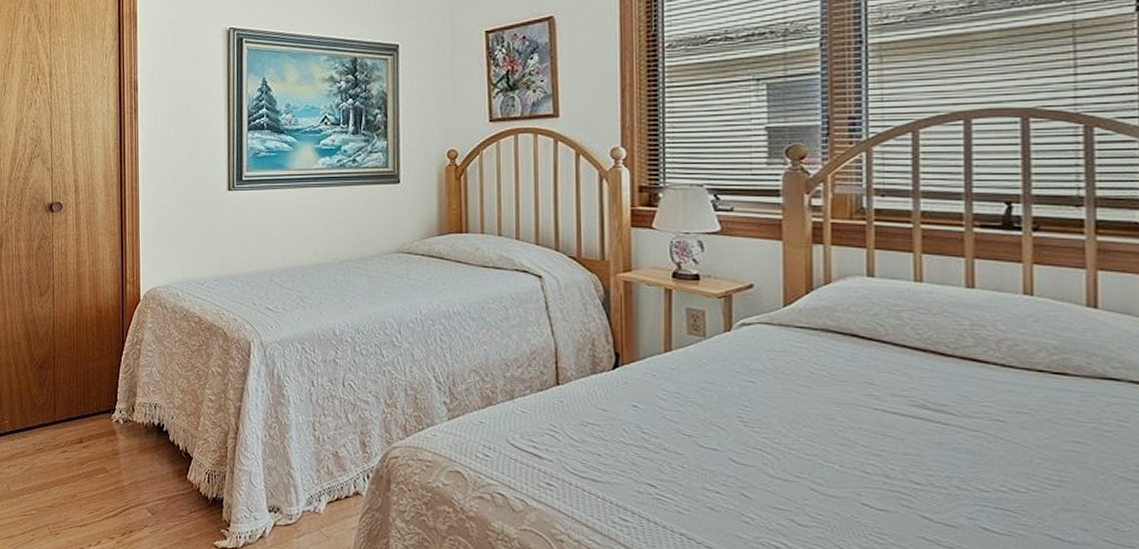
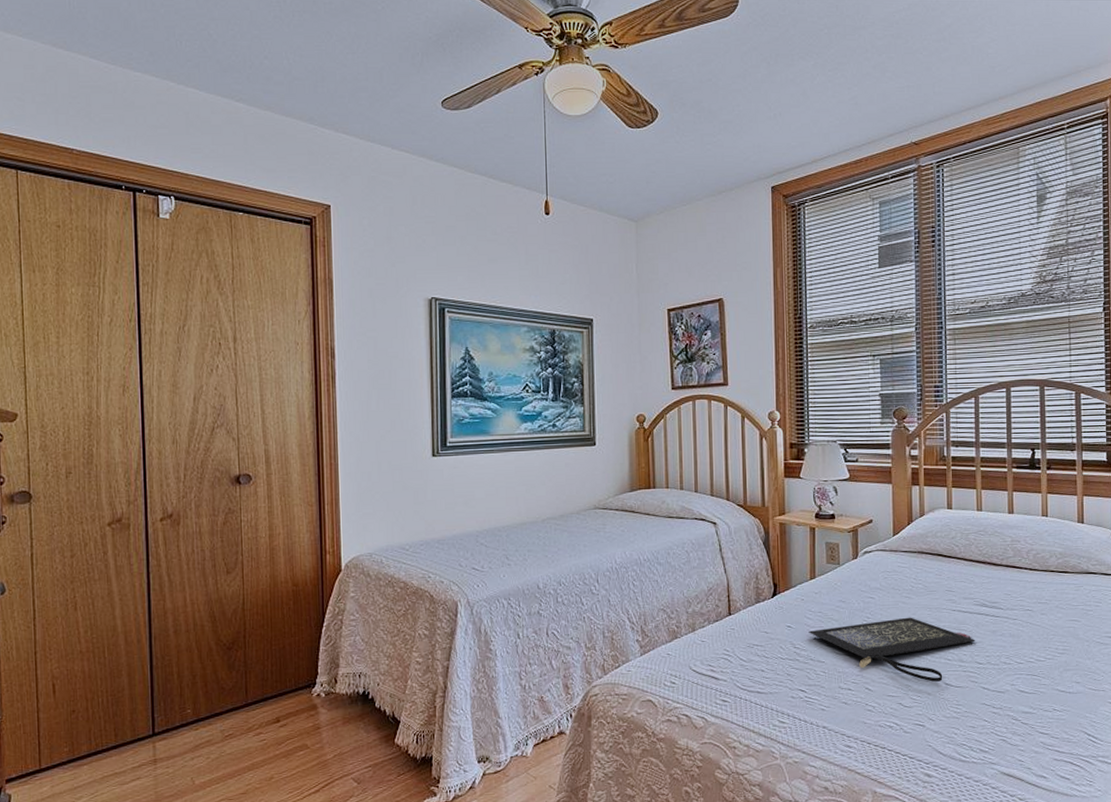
clutch bag: none [661,411,910,500] -> present [808,617,976,682]

